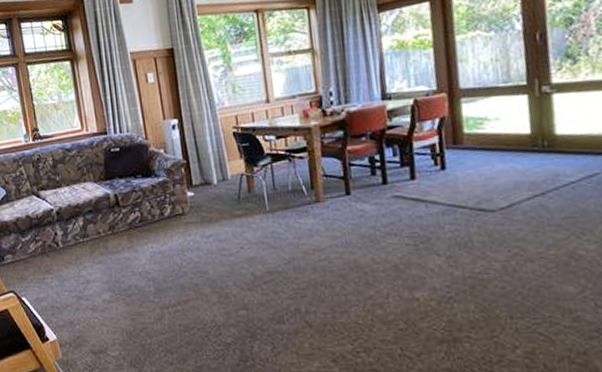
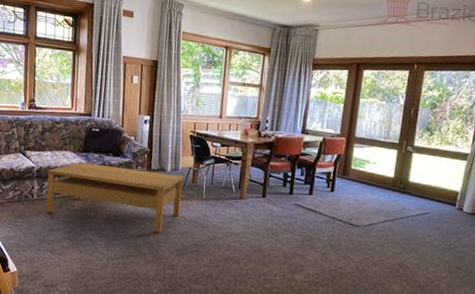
coffee table: none [69,186,241,265] -> present [46,162,183,233]

